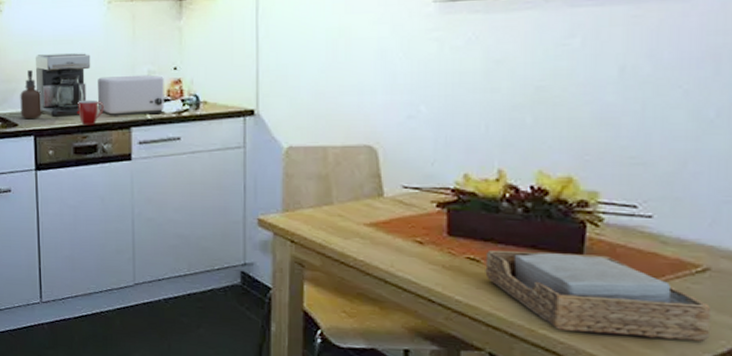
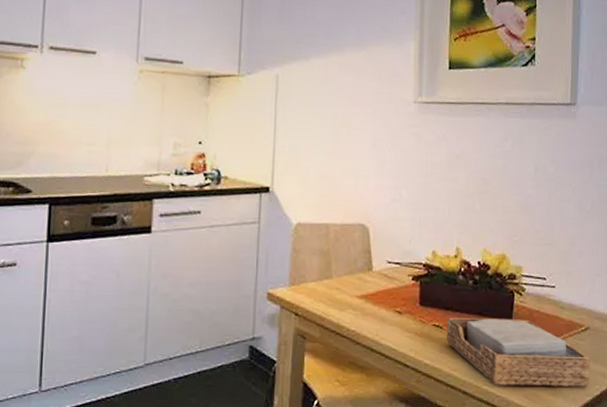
soap dispenser: present [20,70,43,120] -> none [36,133,62,186]
coffee maker: present [35,53,91,118] -> none [55,118,117,186]
mug: present [78,99,104,125] -> none [99,168,127,196]
toaster: present [97,74,164,117] -> none [120,146,189,188]

